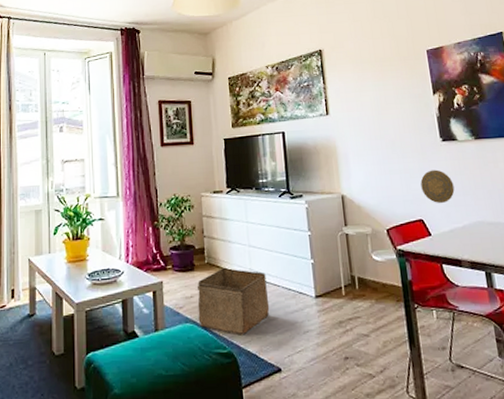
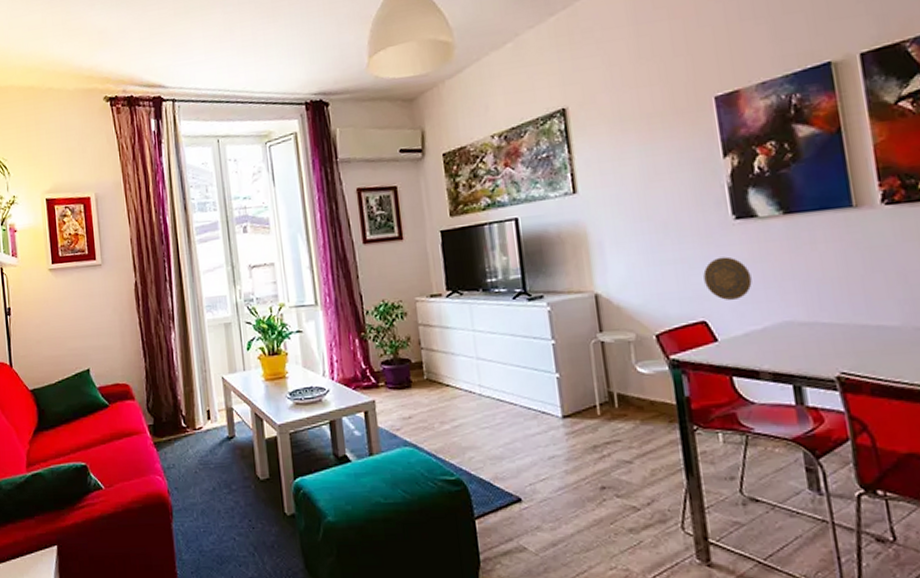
storage bin: present [196,268,270,336] -> none [415,384,505,461]

